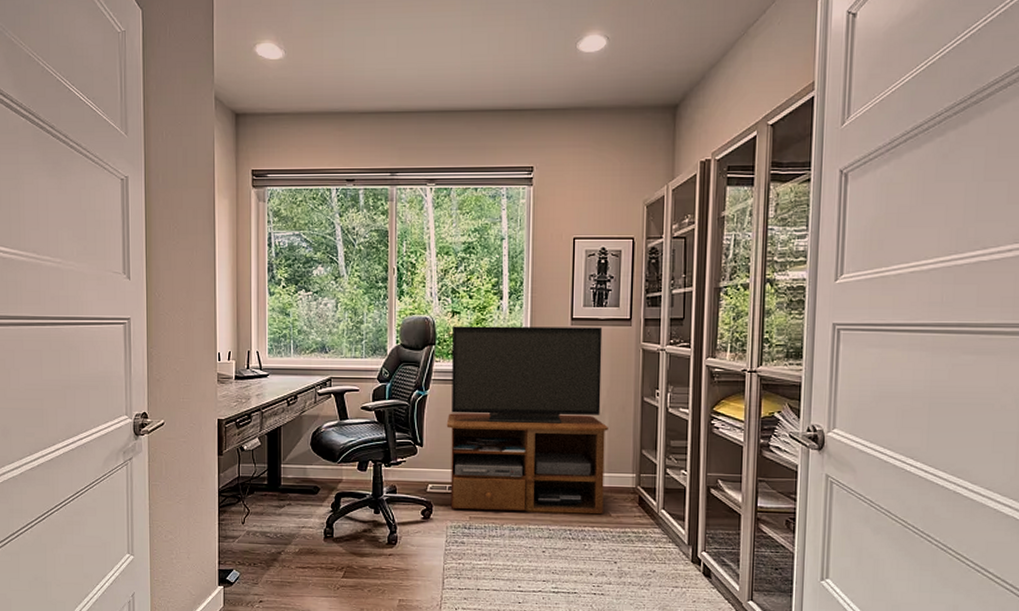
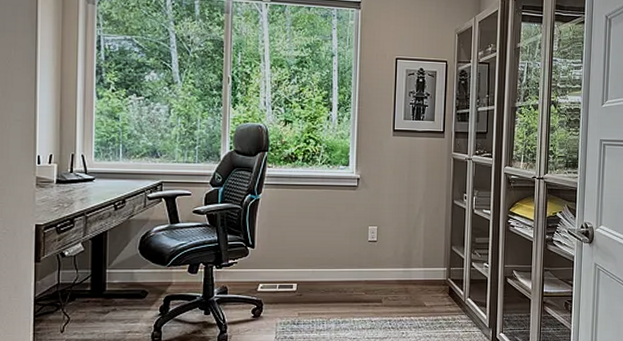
tv stand: present [446,326,608,515] -> none [277,134,424,307]

